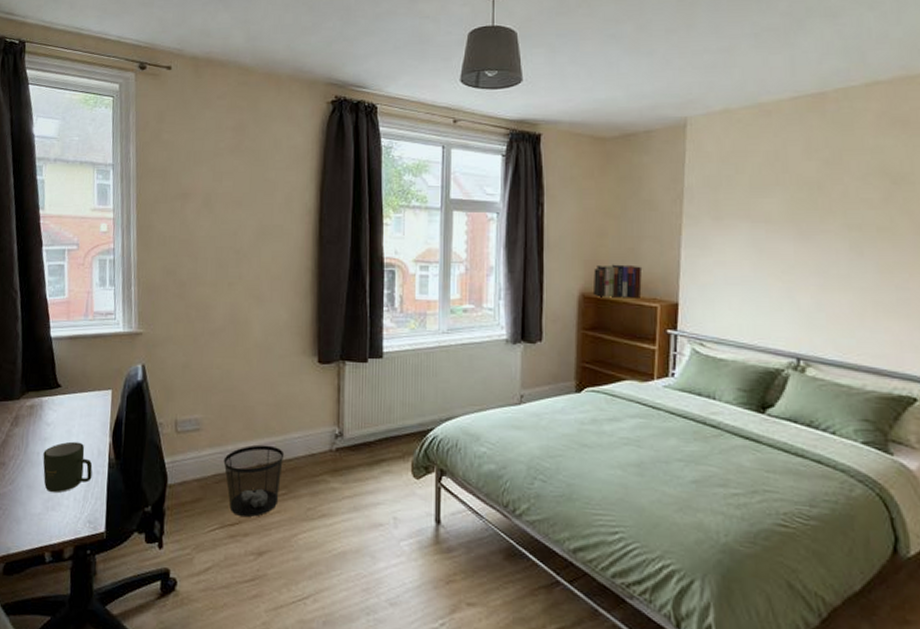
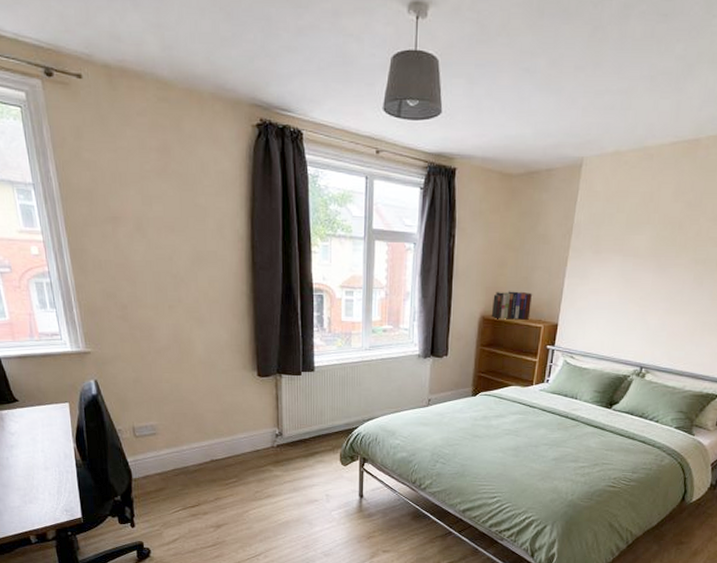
mug: present [43,441,93,493] -> none [12,447,62,490]
waste bin: present [223,444,285,517] -> none [180,444,233,500]

